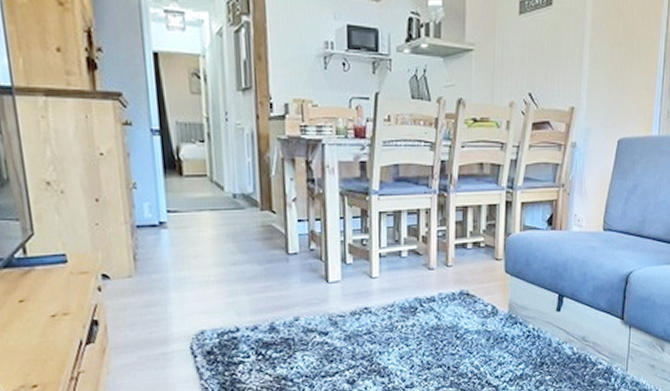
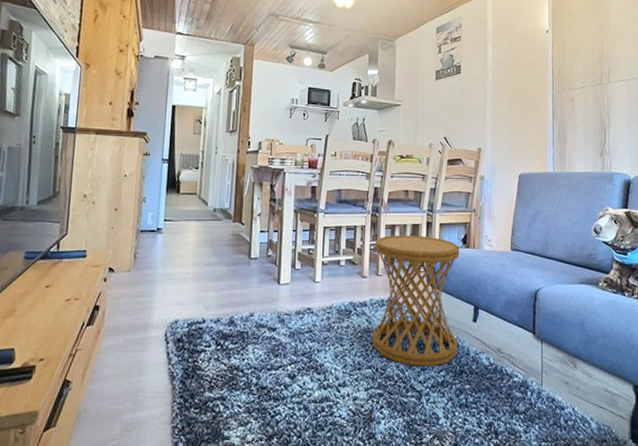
side table: none [441,217,544,362] -> present [371,235,460,367]

